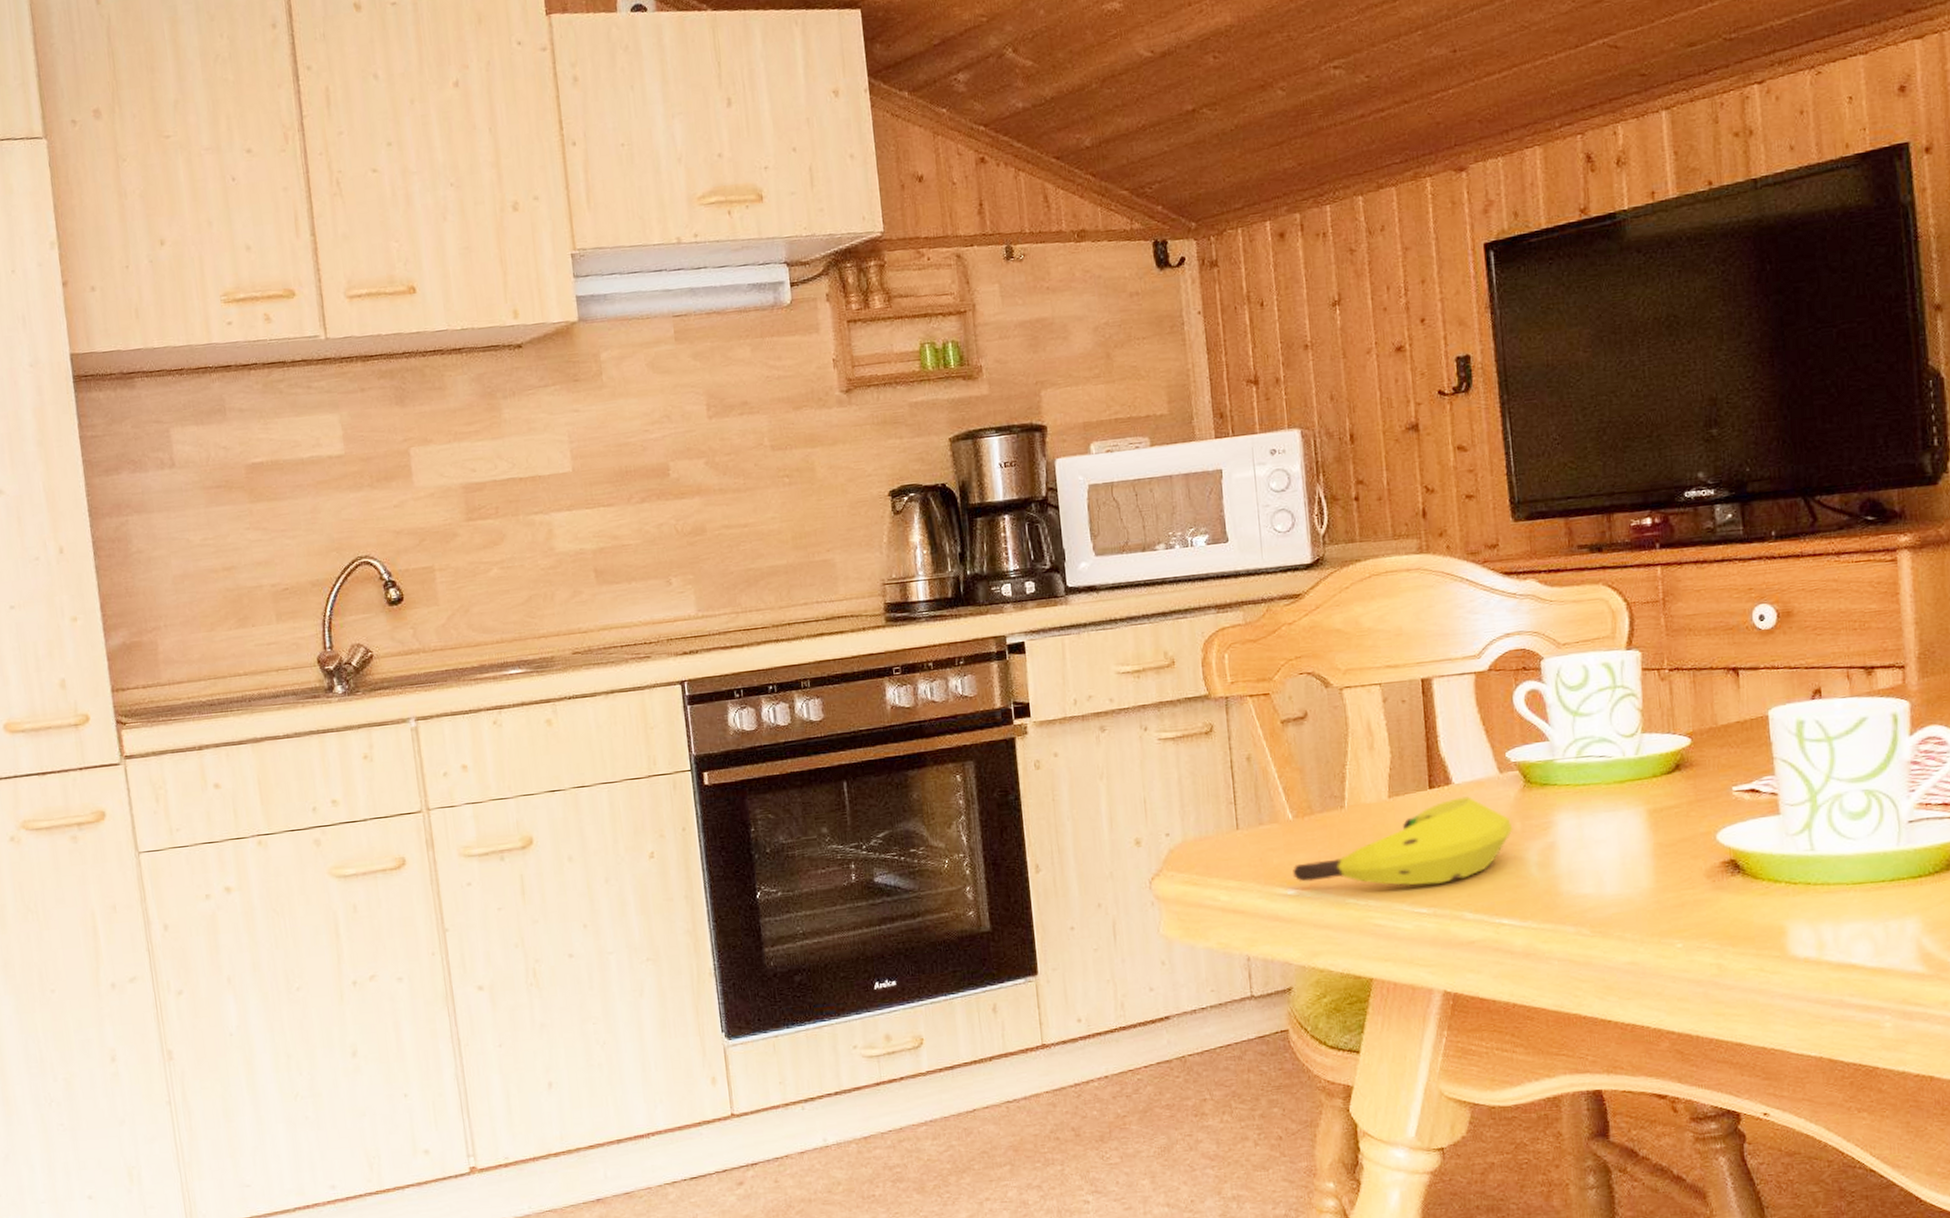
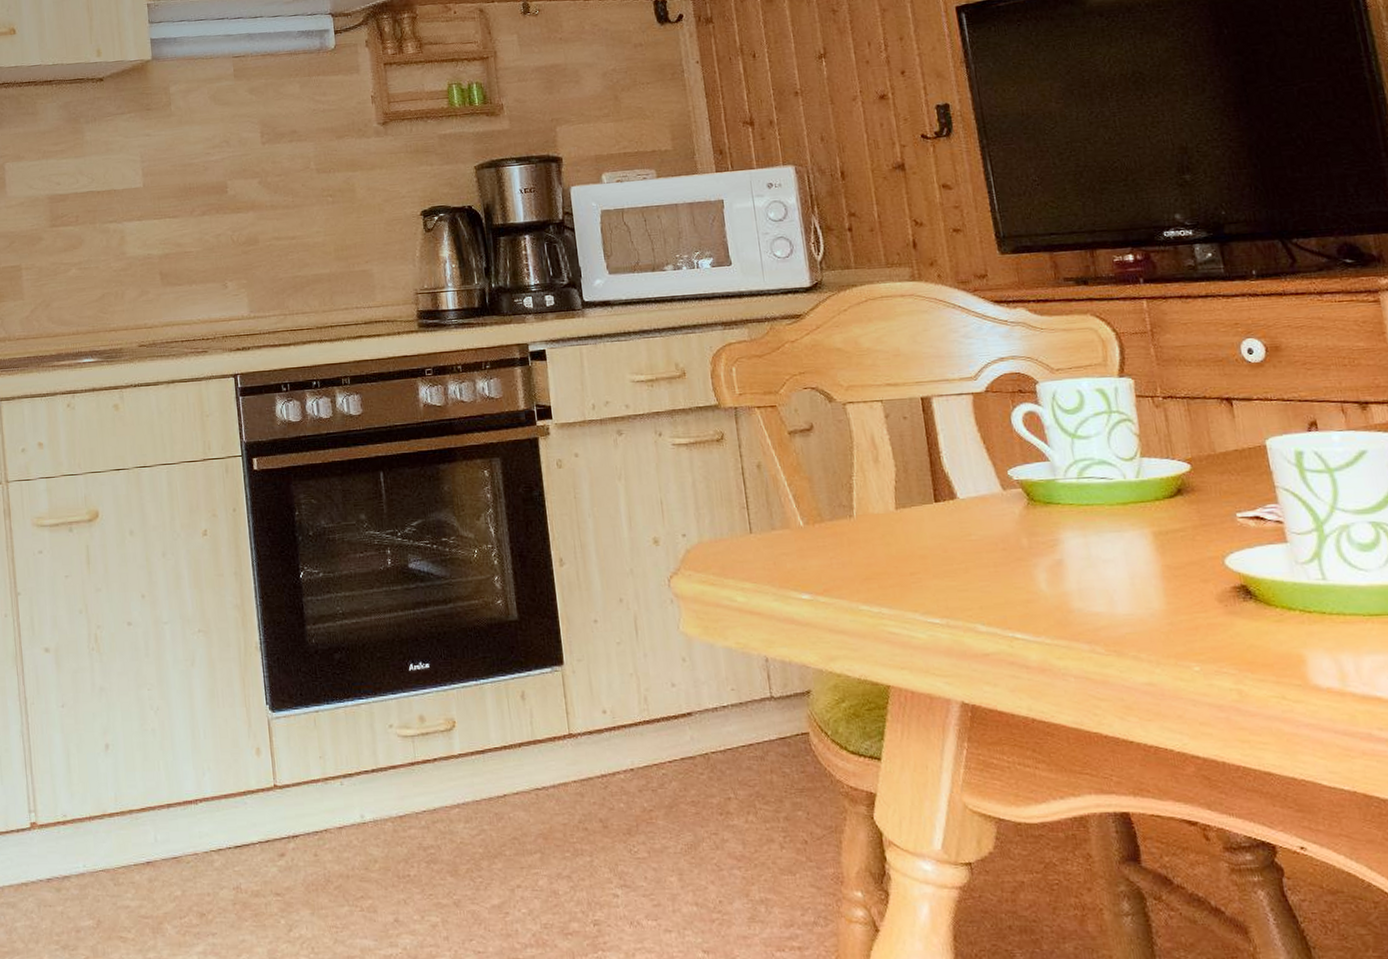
banana: present [1293,796,1513,886] -> none [806,511,1020,596]

